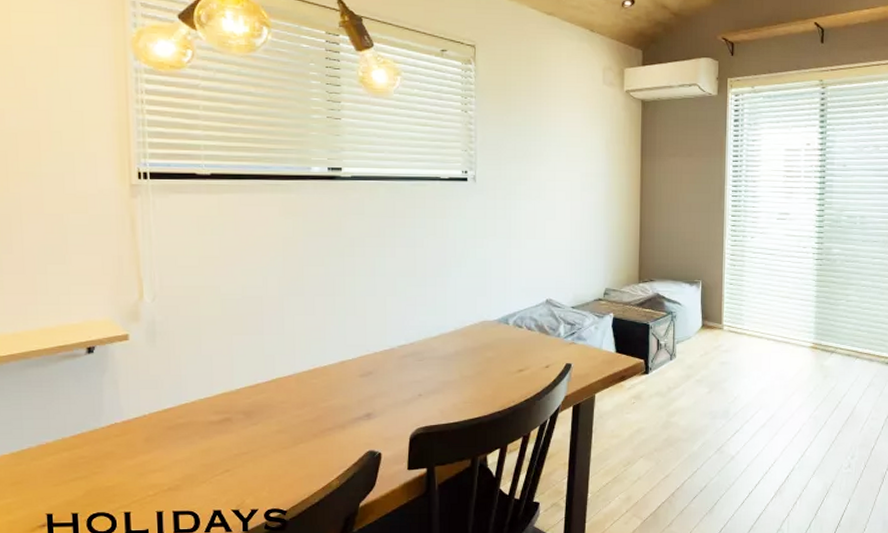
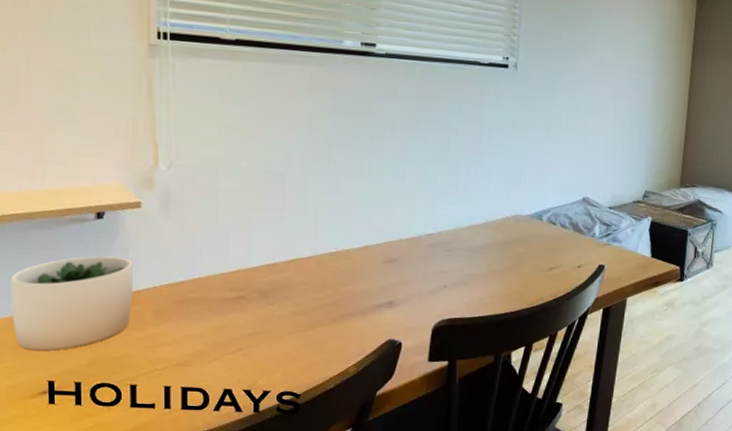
planter: none [9,388,124,486] -> present [11,255,133,352]

